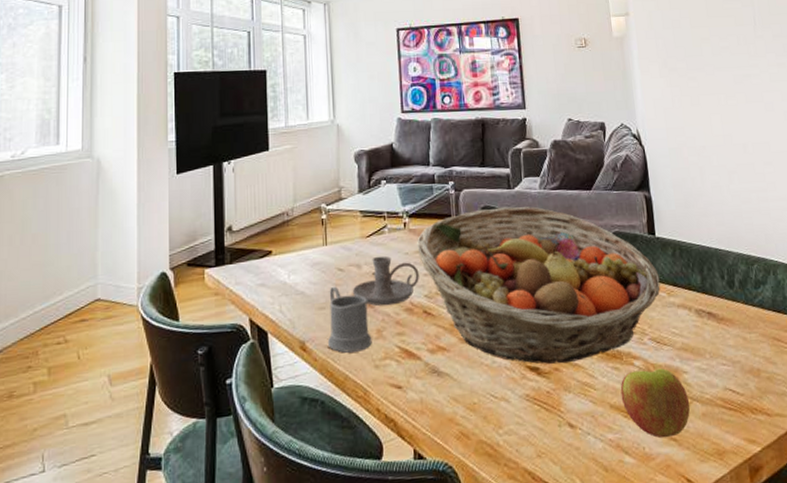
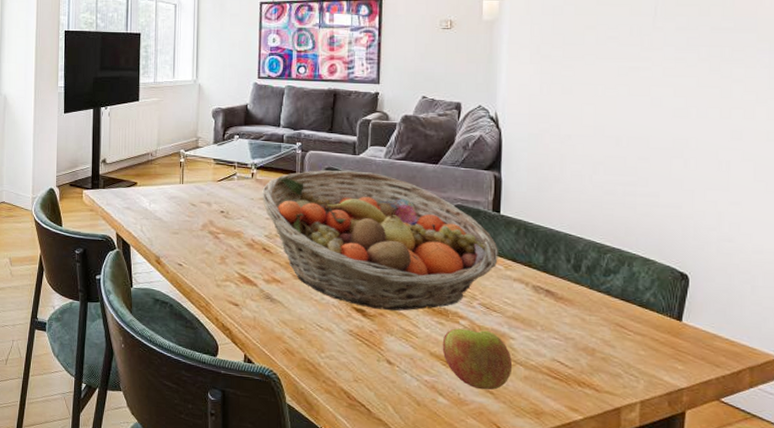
mug: present [328,286,372,353] -> none [179,217,216,272]
candle holder: present [352,255,419,307] -> none [202,198,262,240]

